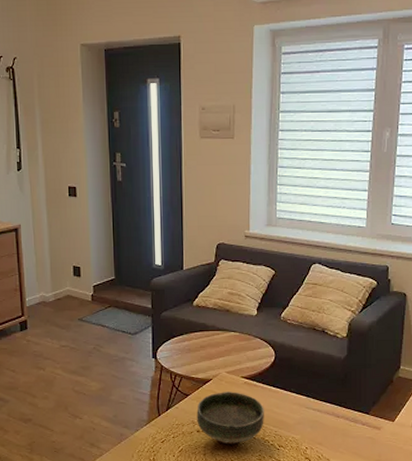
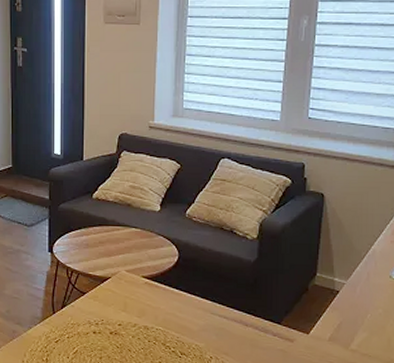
bowl: present [196,392,264,445] -> none [93,291,166,349]

